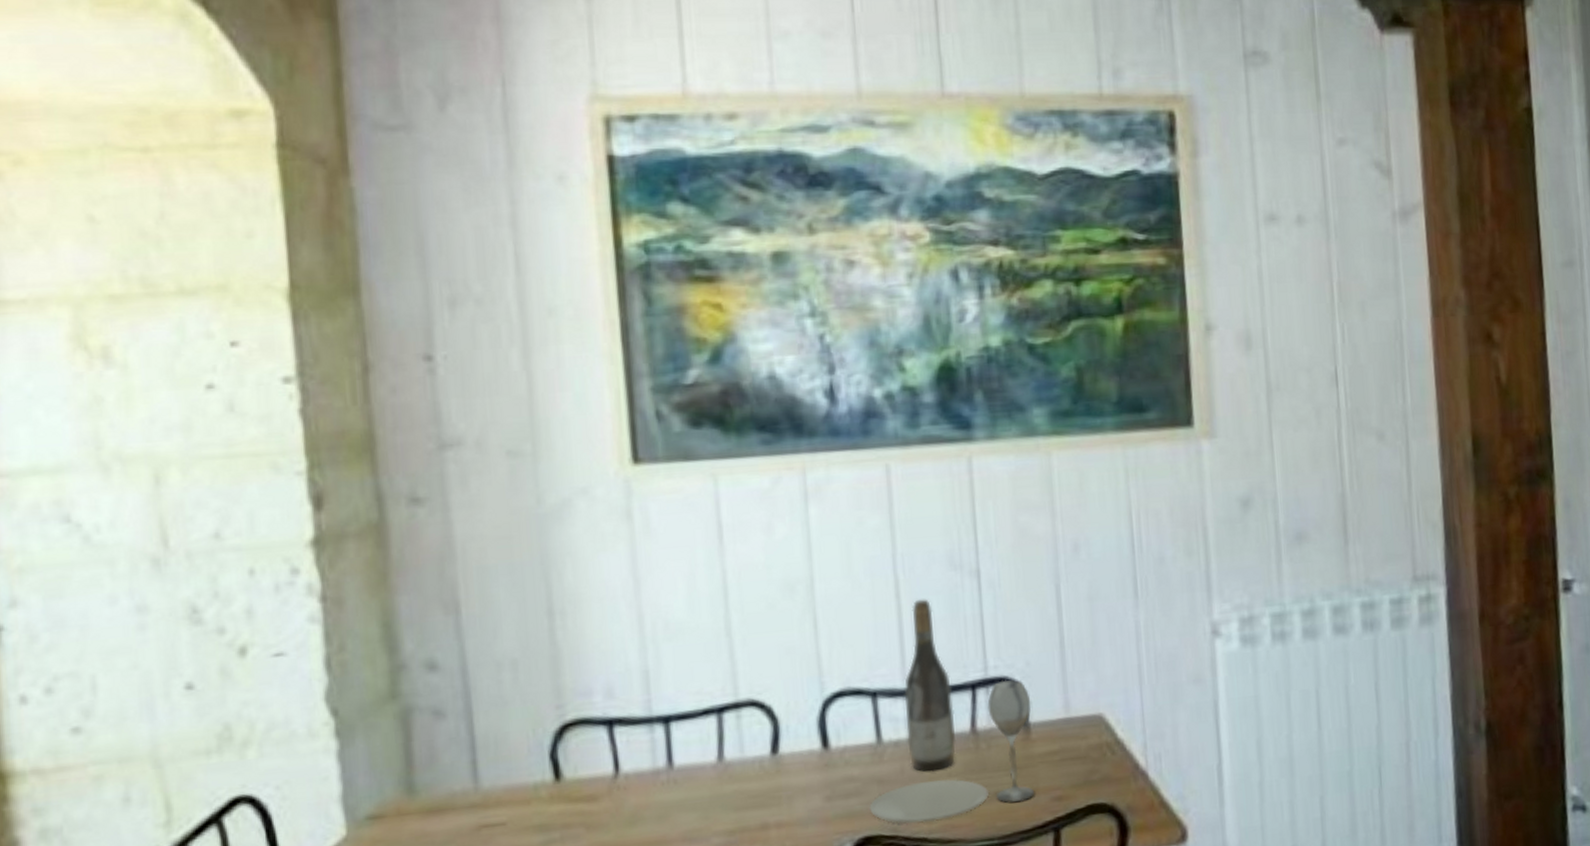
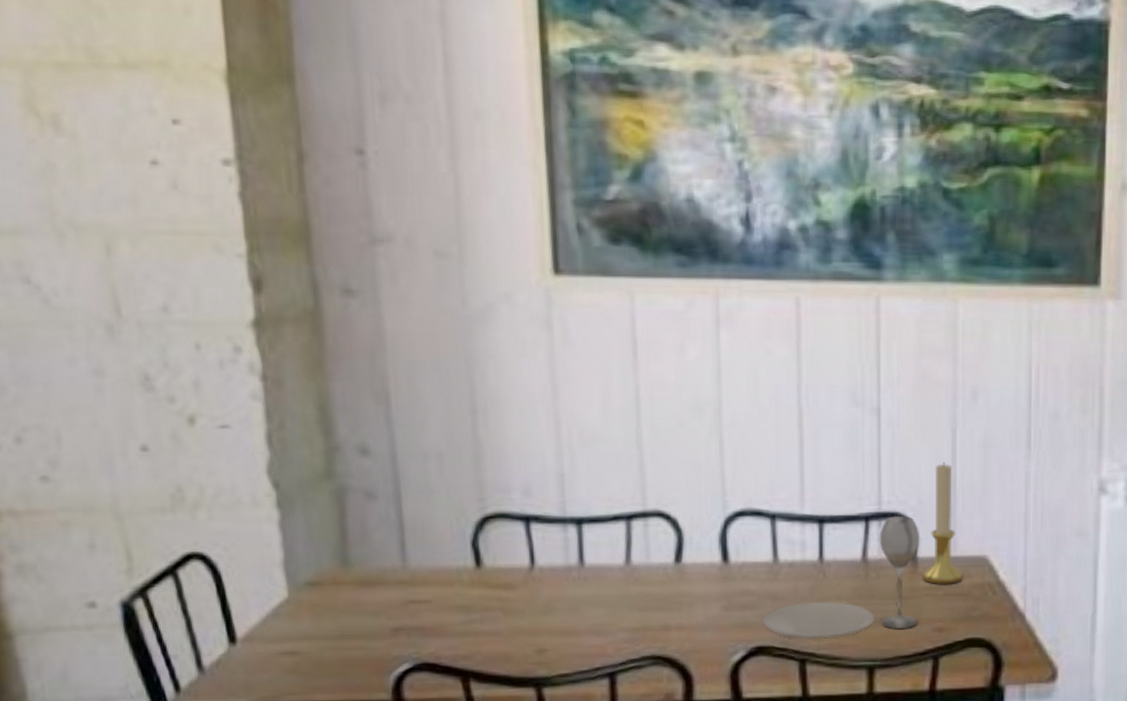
wine bottle: present [904,599,957,772] -> none [801,431,848,594]
candle holder: none [1035,619,1080,750] -> present [922,462,964,584]

